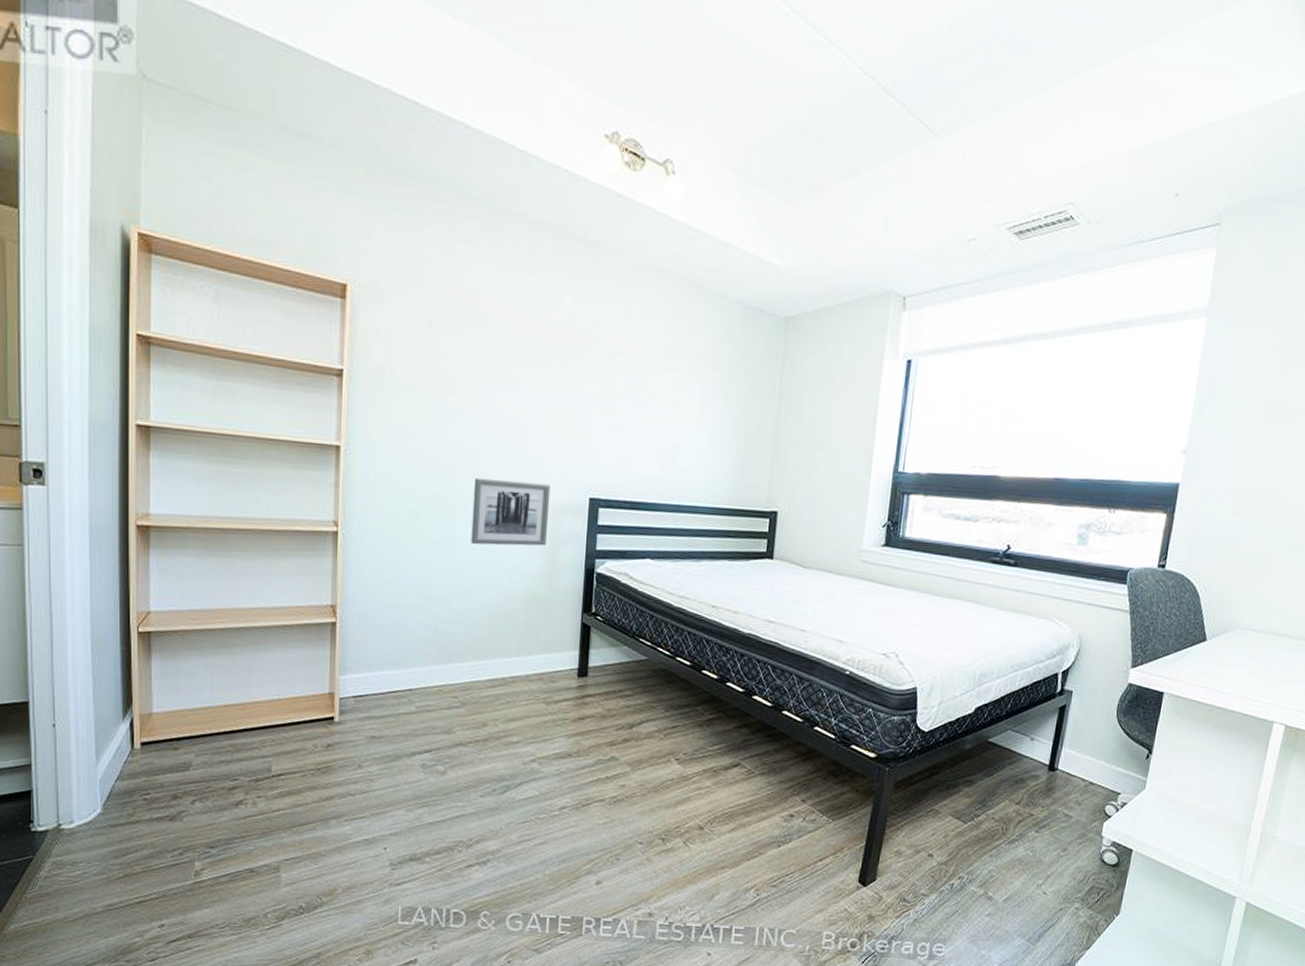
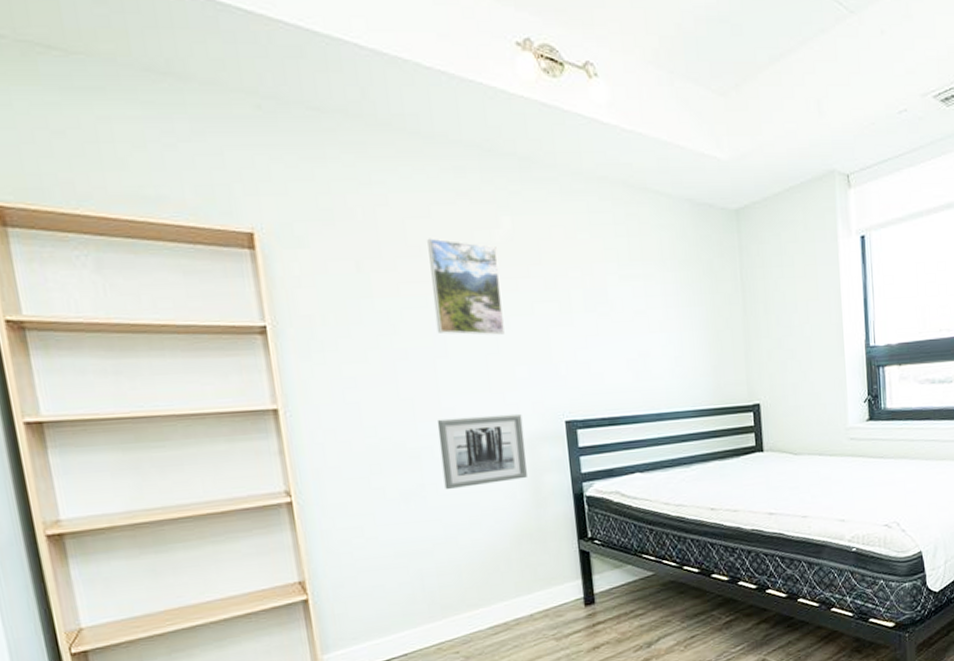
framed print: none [488,308,555,408] -> present [427,238,505,335]

